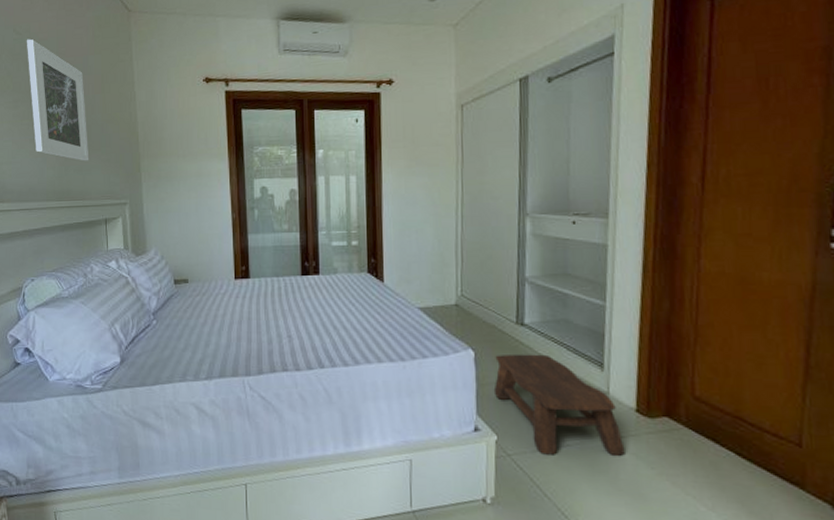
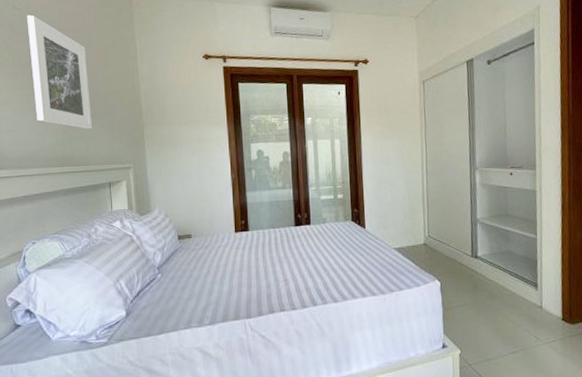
stool: present [493,354,625,456] -> none [456,280,556,362]

